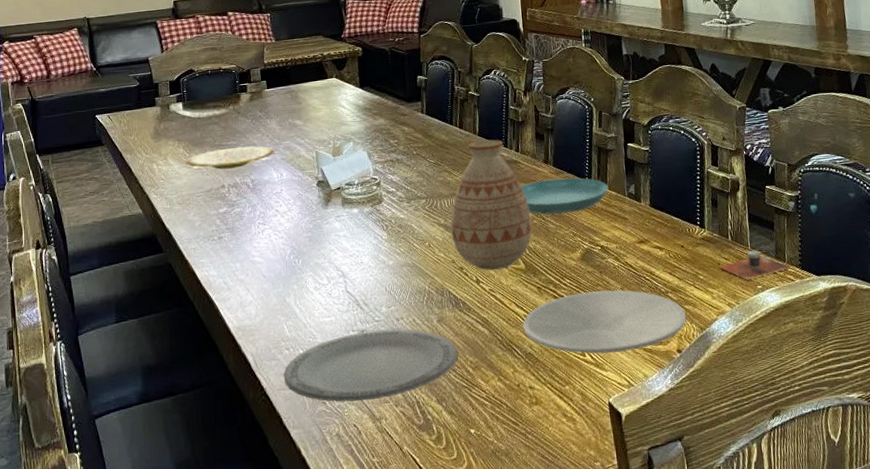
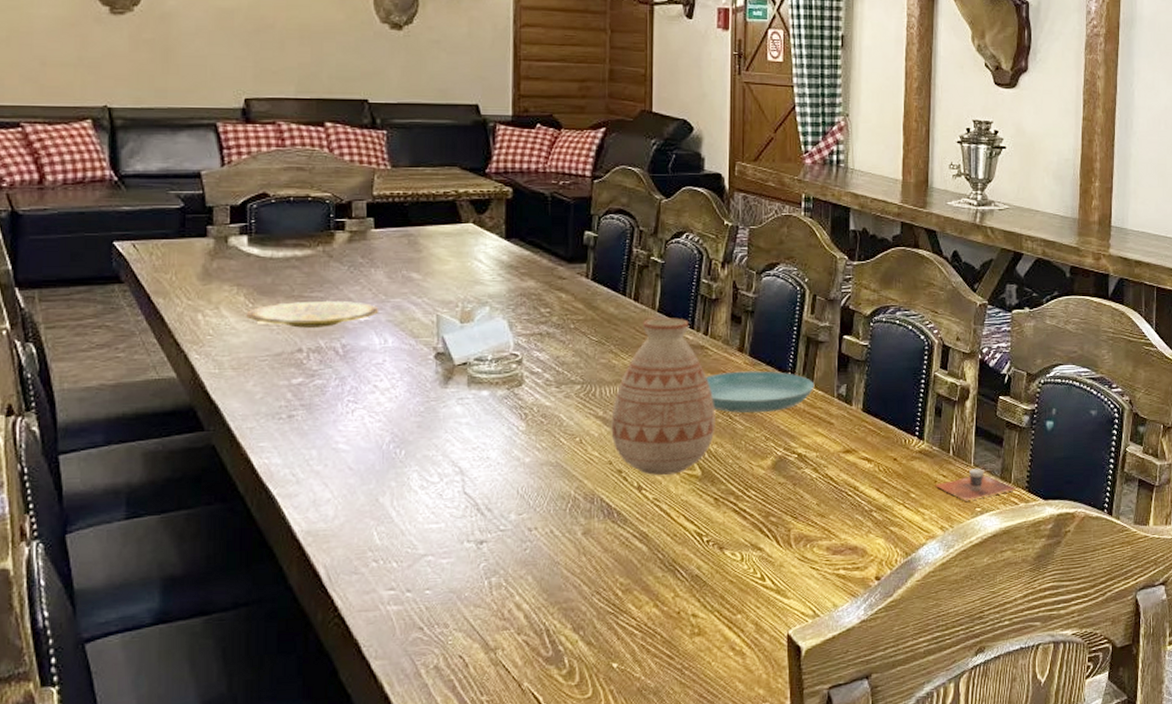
plate: present [283,328,458,402] -> none [367,540,604,628]
plate: present [522,290,687,354] -> none [691,505,891,579]

